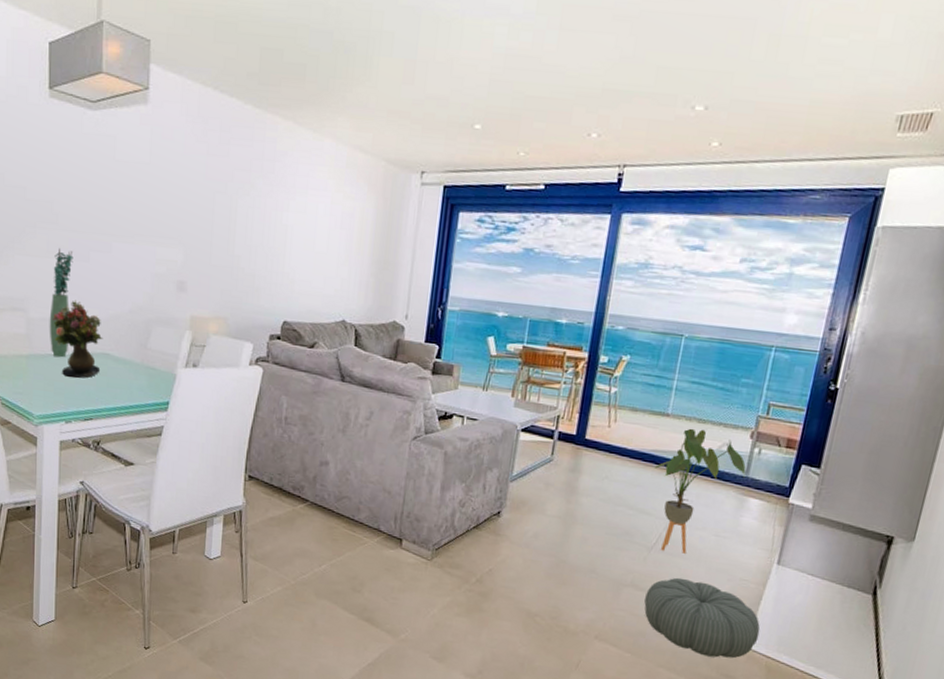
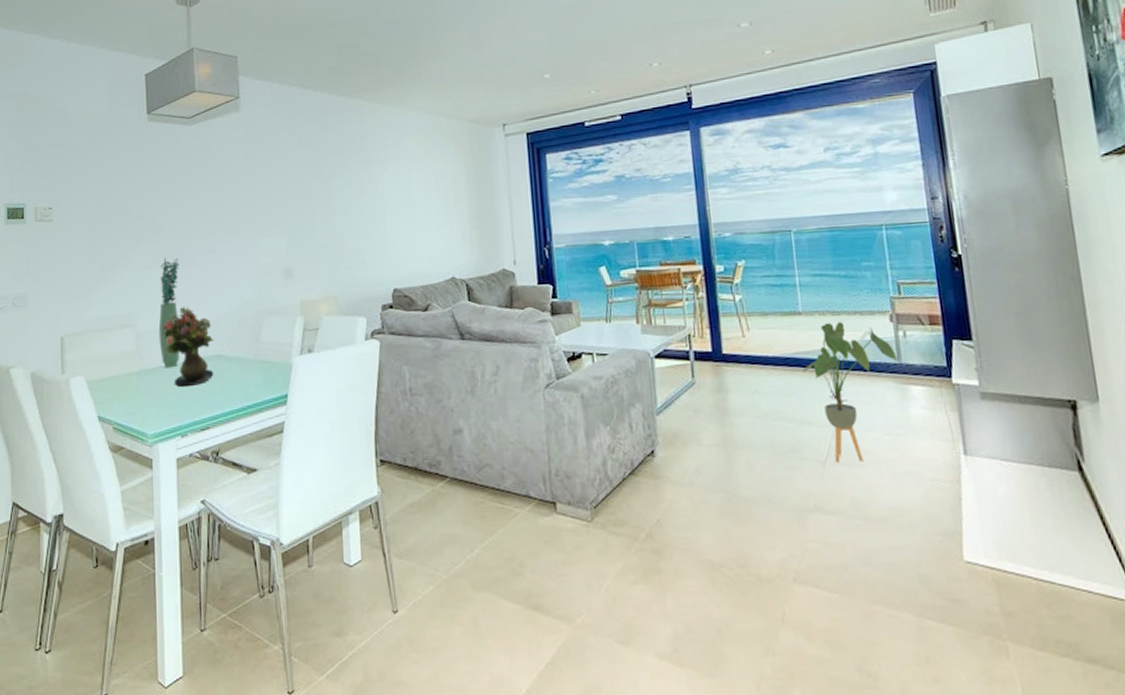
pouf: present [644,577,760,659] -> none [834,490,974,581]

